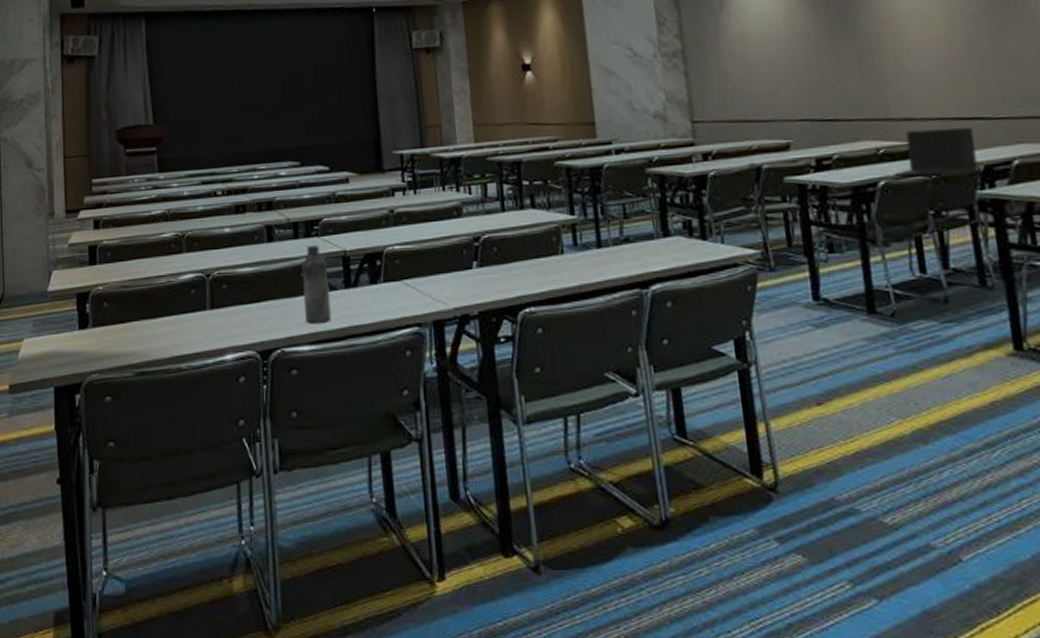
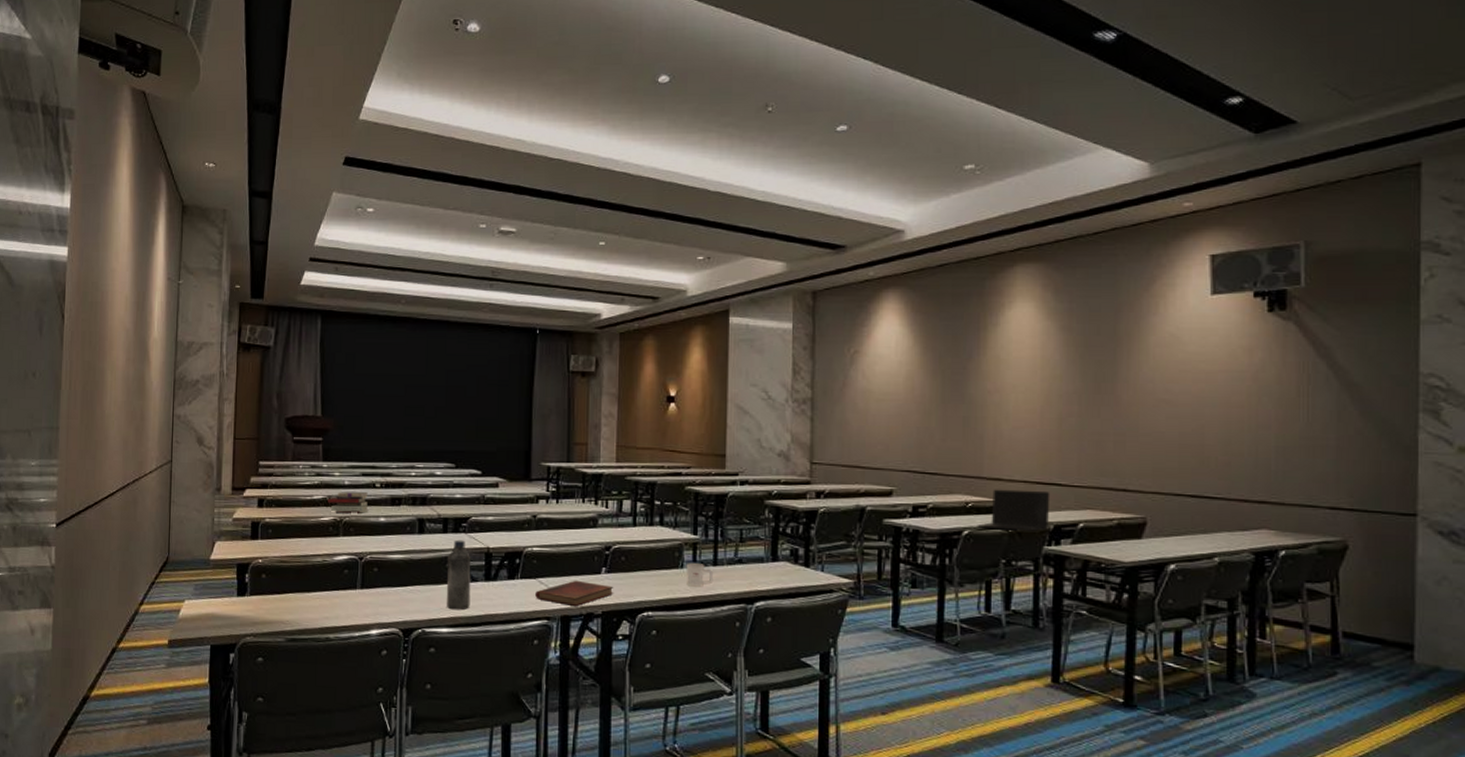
books: none [167,201,212,227] -> present [328,491,369,513]
diary: none [401,278,490,309] -> present [534,580,614,607]
mug: none [566,247,600,275] -> present [686,563,714,587]

